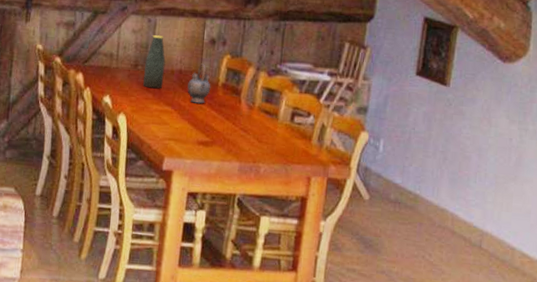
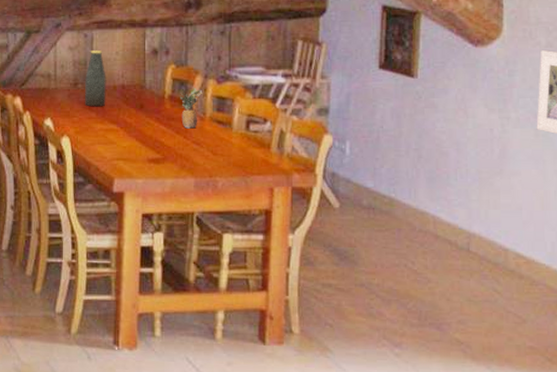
teapot: present [187,63,211,104] -> none [132,76,157,119]
fruit: none [232,77,254,117] -> present [180,87,203,129]

